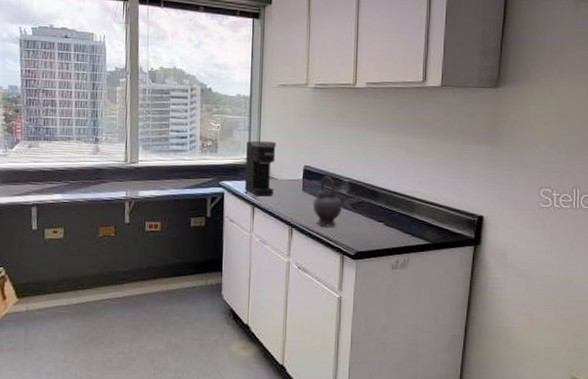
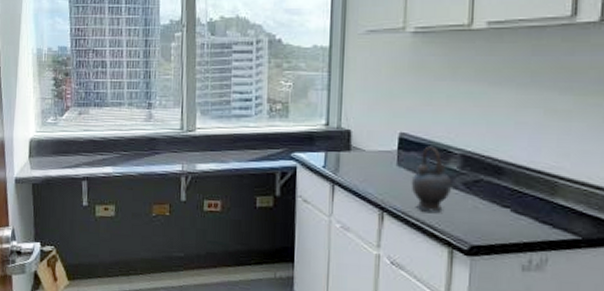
coffee maker: present [245,140,276,197] -> none [323,102,363,172]

